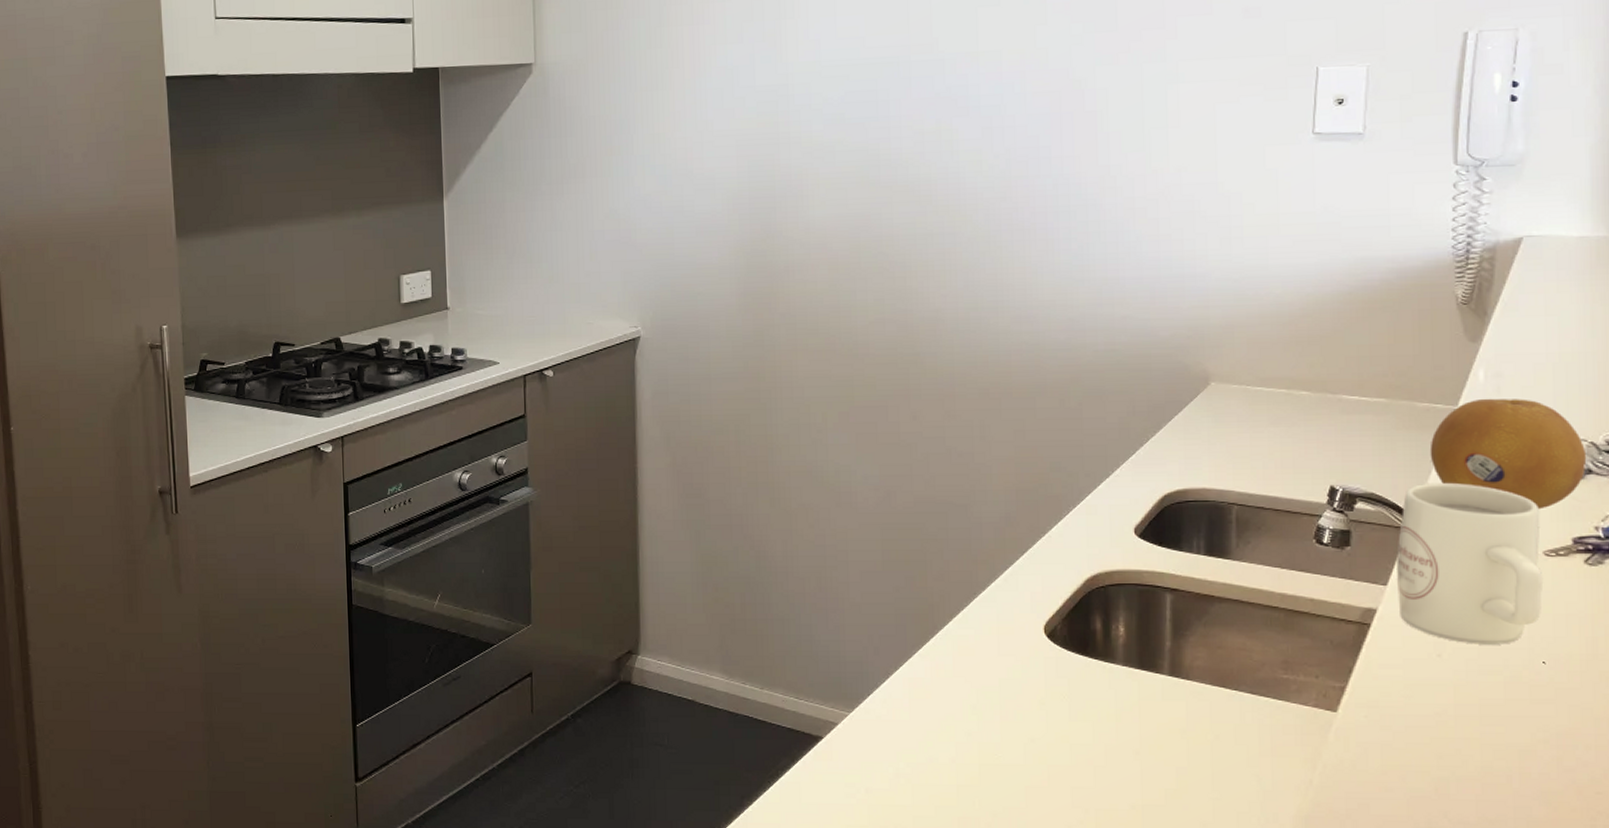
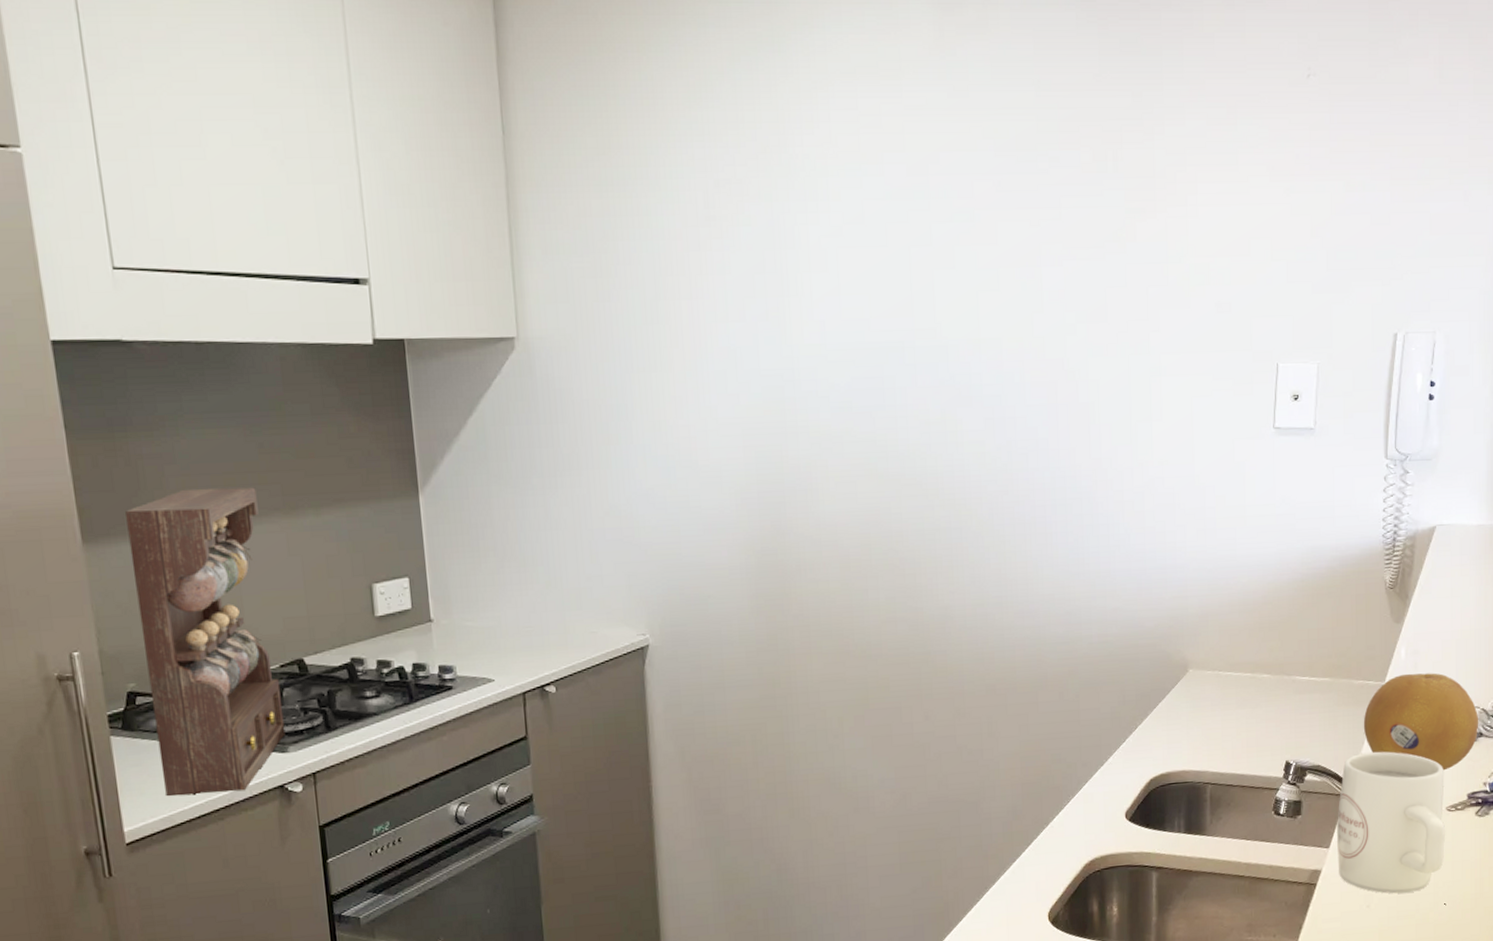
spice rack: none [210,192,321,449] -> present [125,487,286,796]

